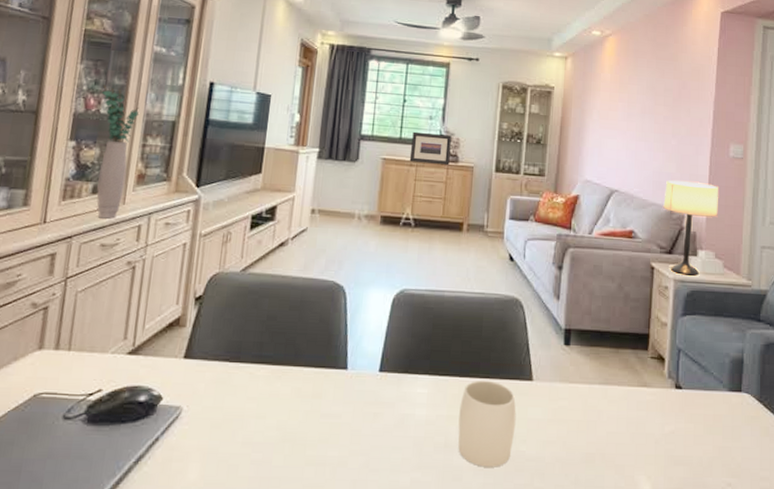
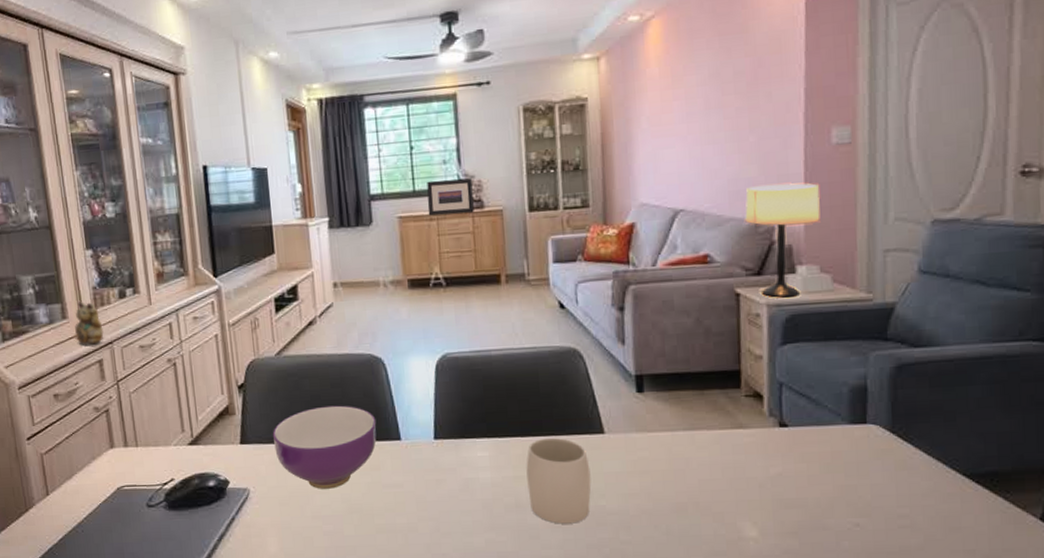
decorative figurine: none [31,191,66,238] -> present [75,302,104,346]
vase: present [96,85,139,219] -> none [102,188,149,321]
bowl: none [218,327,327,414] -> present [272,405,377,489]

